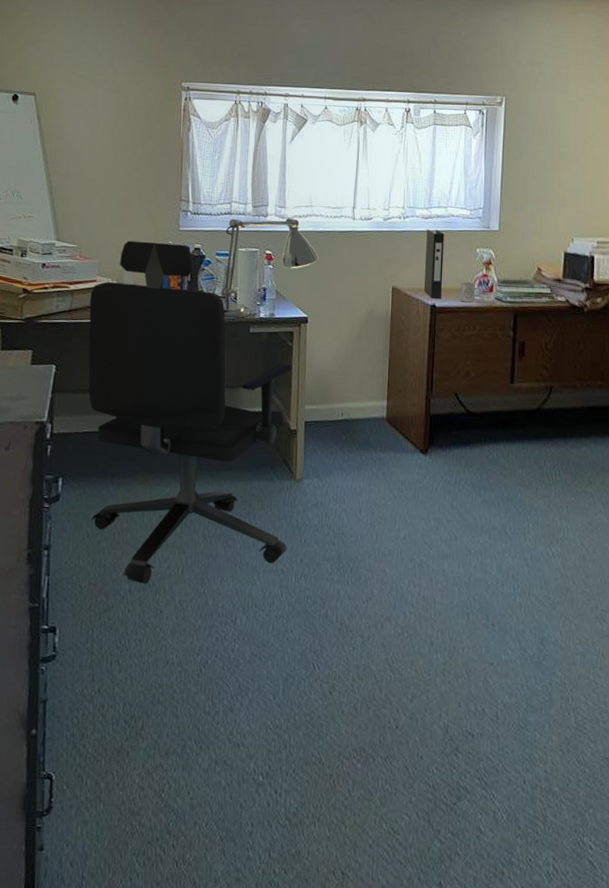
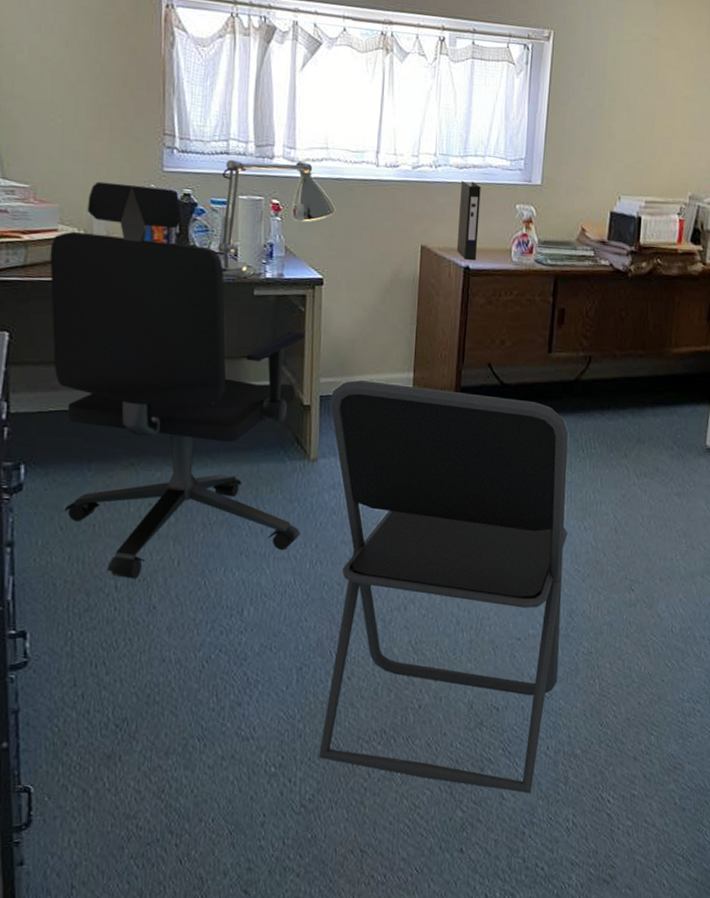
folding chair: none [302,407,536,830] -> present [318,380,568,794]
mug: present [459,282,482,303] -> none [496,242,521,265]

